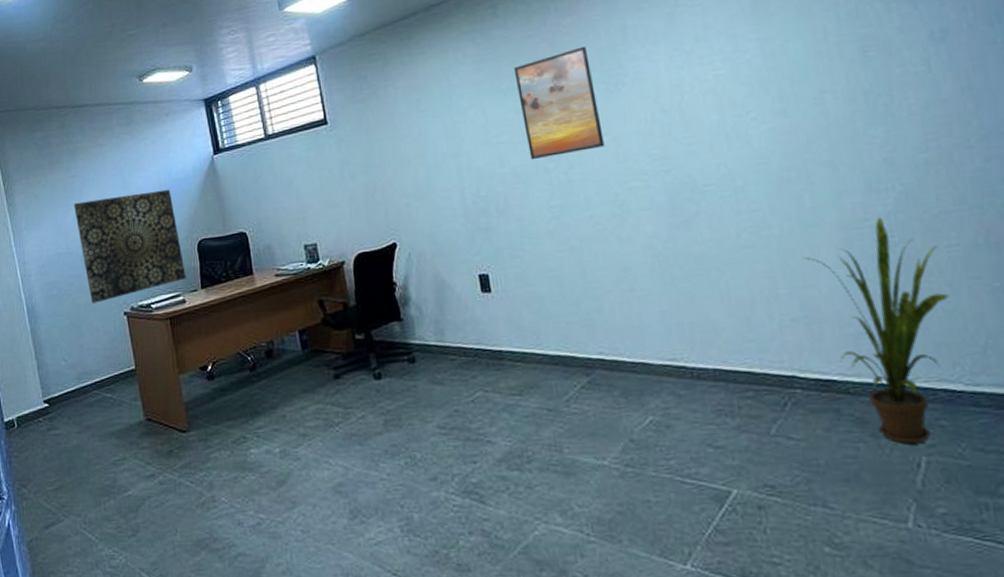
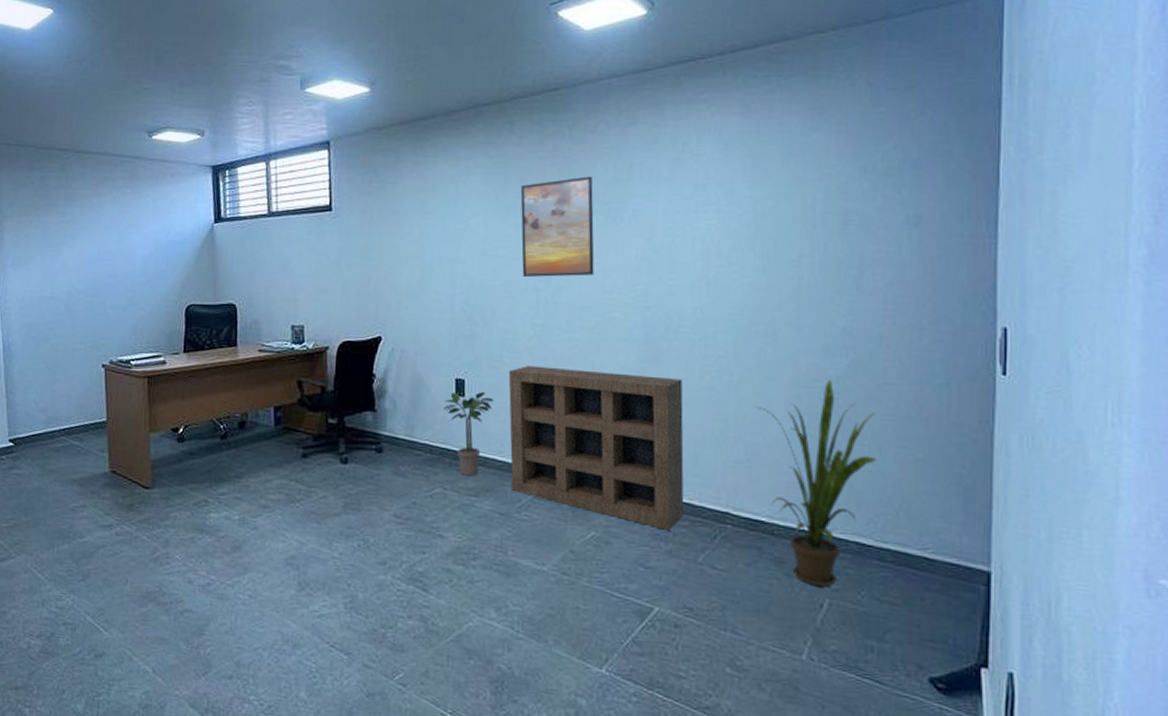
wall art: present [74,189,186,303] -> none [64,248,170,352]
potted plant: none [470,283,523,375] -> present [444,391,494,476]
shelving unit: none [532,240,747,404] -> present [508,366,684,530]

